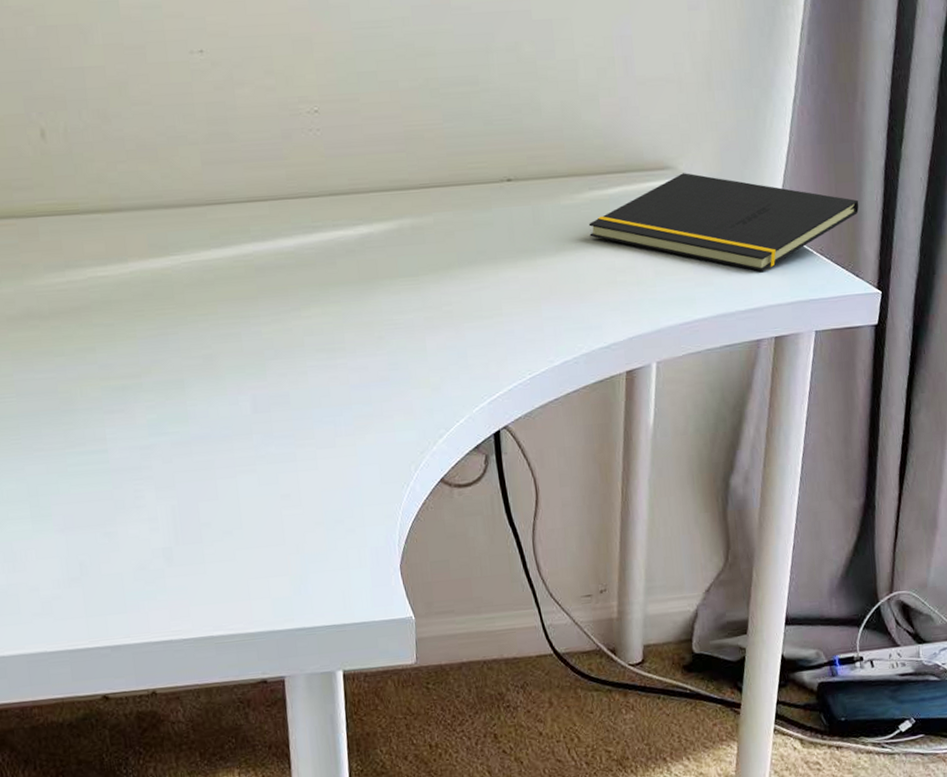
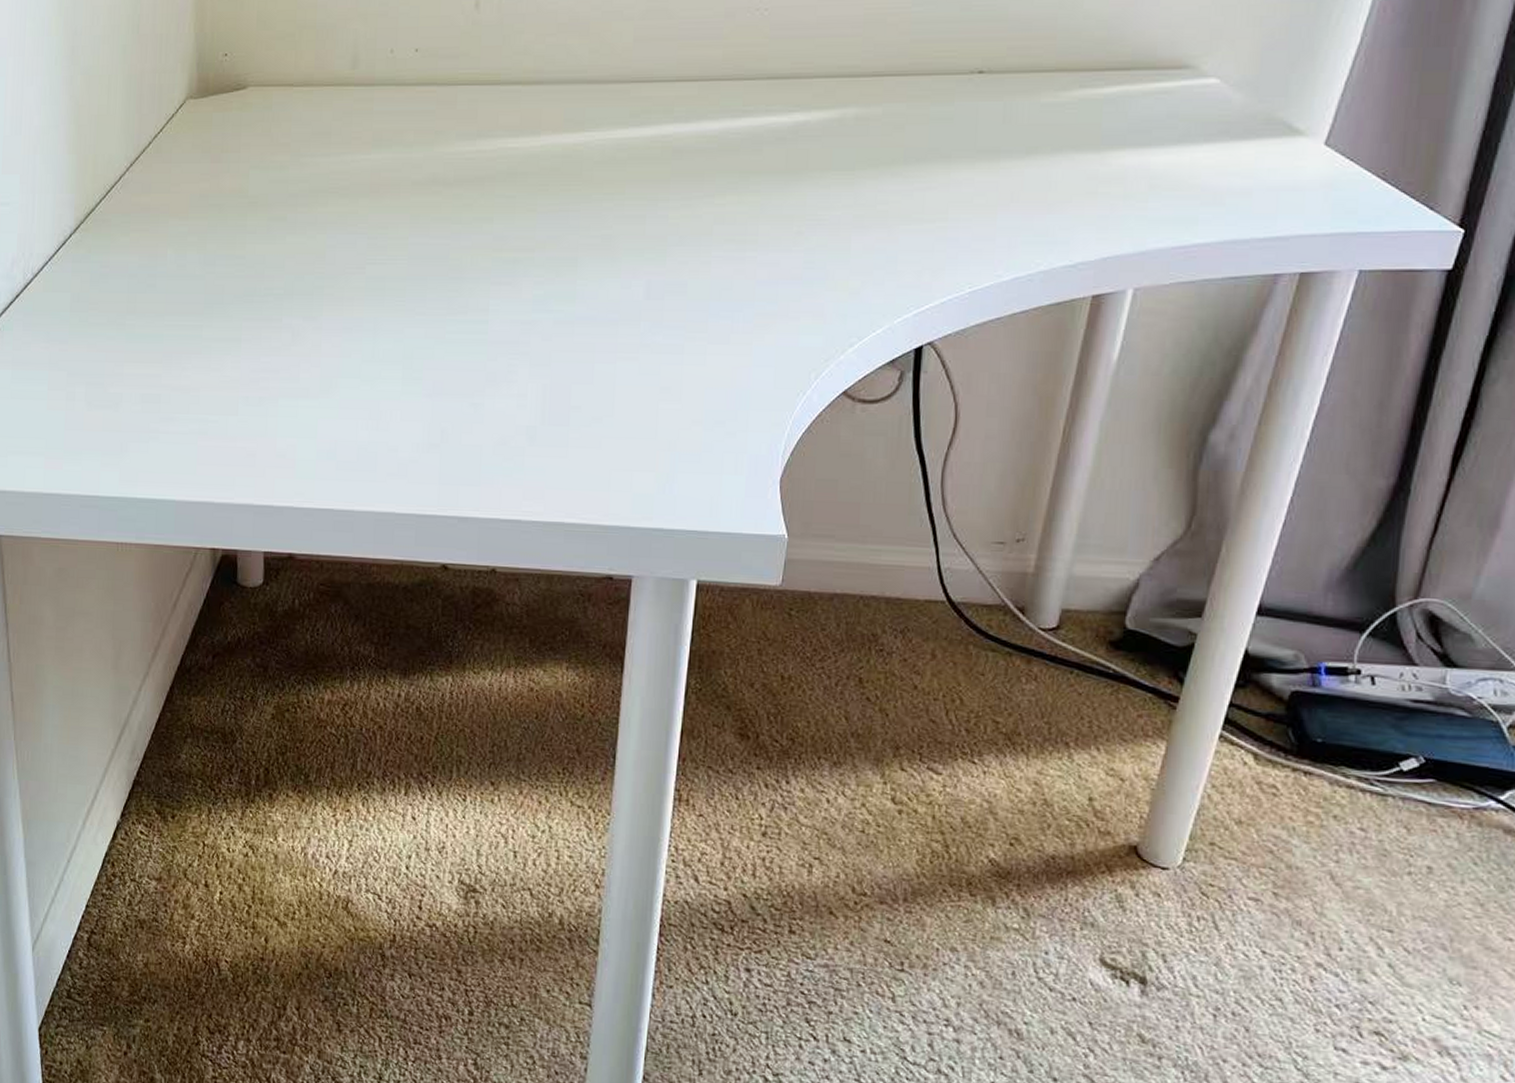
notepad: present [588,173,859,272] -> none [1071,74,1449,194]

